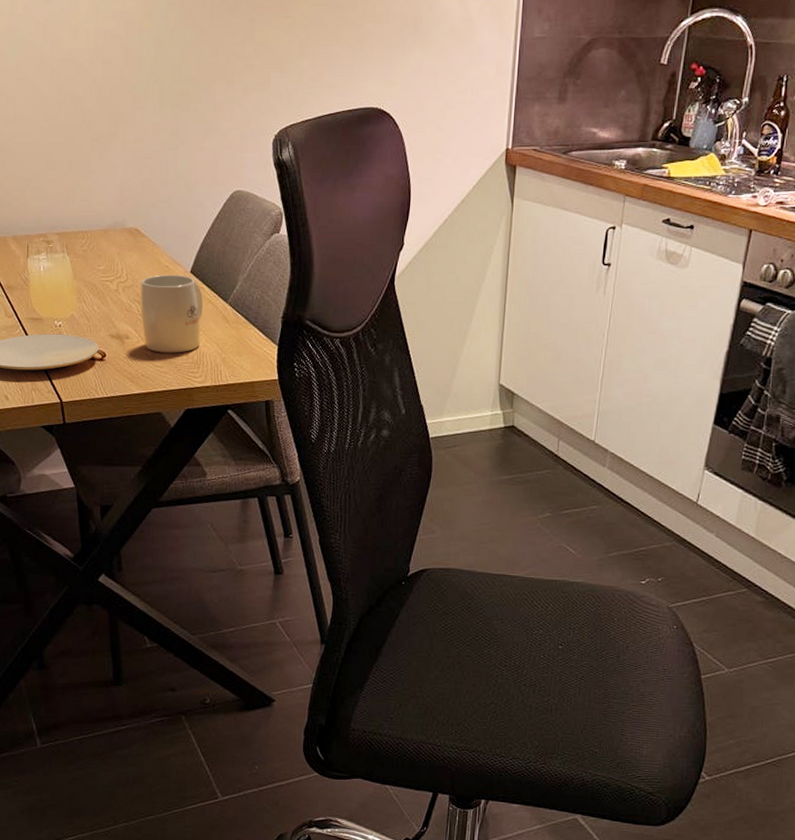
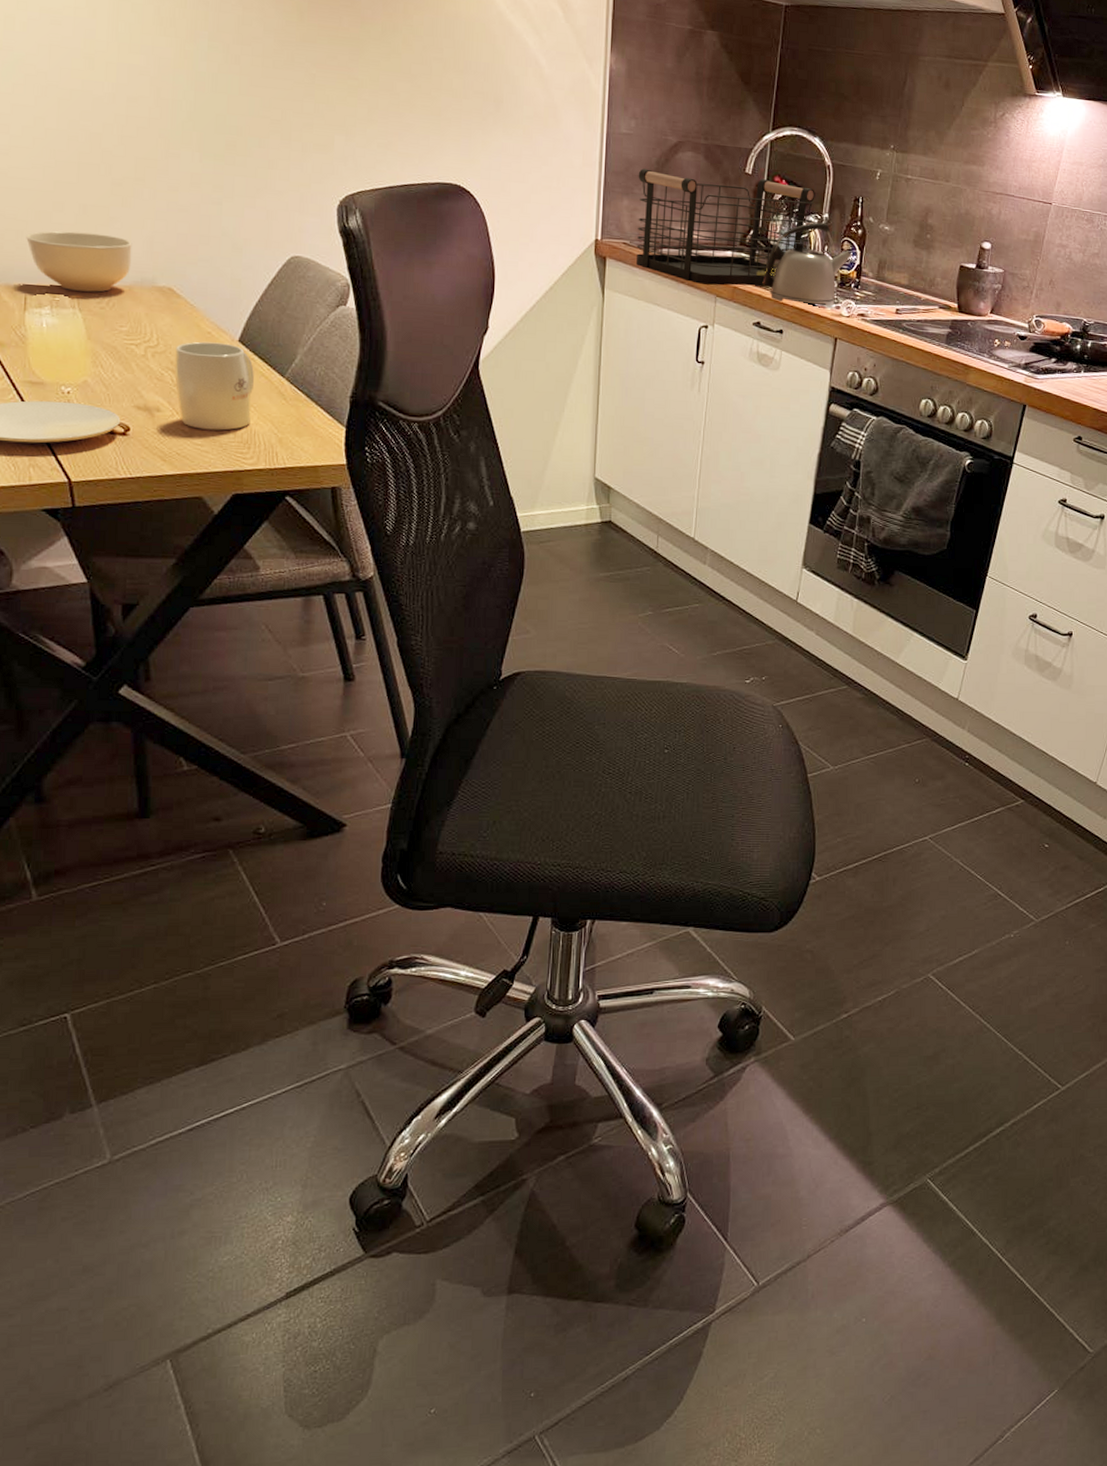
bowl: none [28,185,107,237] -> present [26,231,132,292]
dish rack: none [545,68,735,185] -> present [635,168,815,286]
kettle: none [674,107,773,198] -> present [762,222,852,308]

